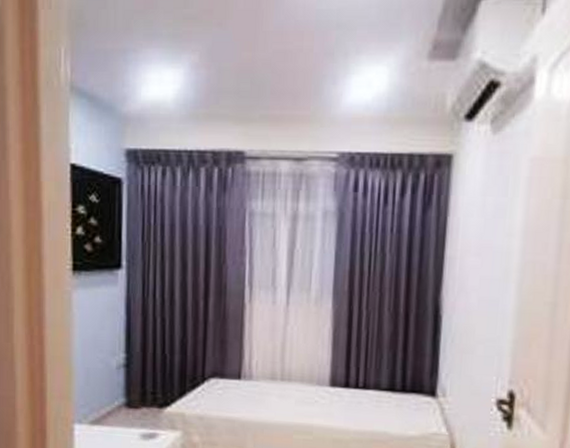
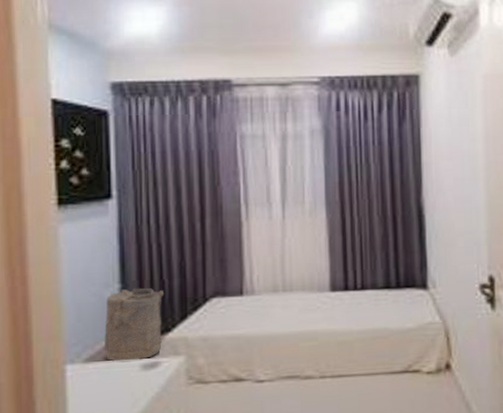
laundry hamper: none [109,359,165,430] -> present [104,287,163,363]

